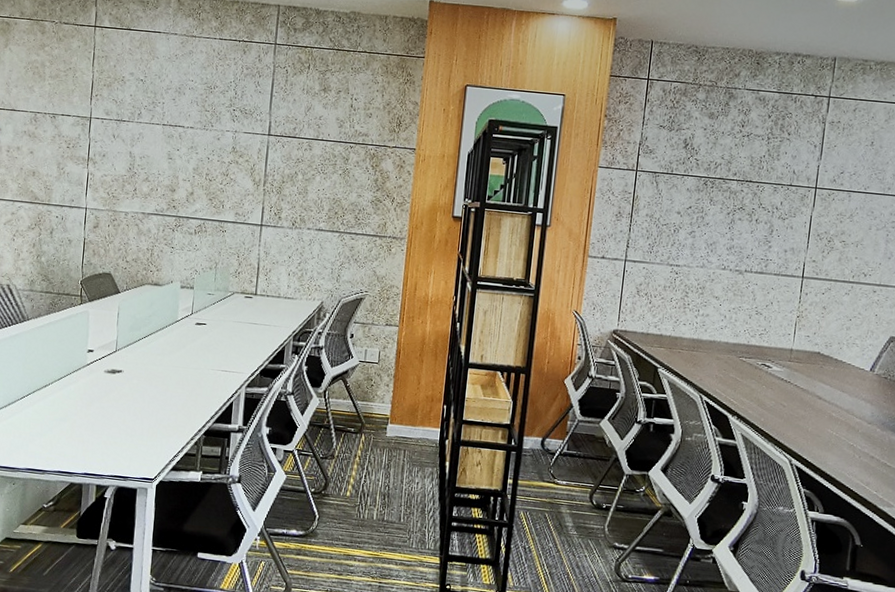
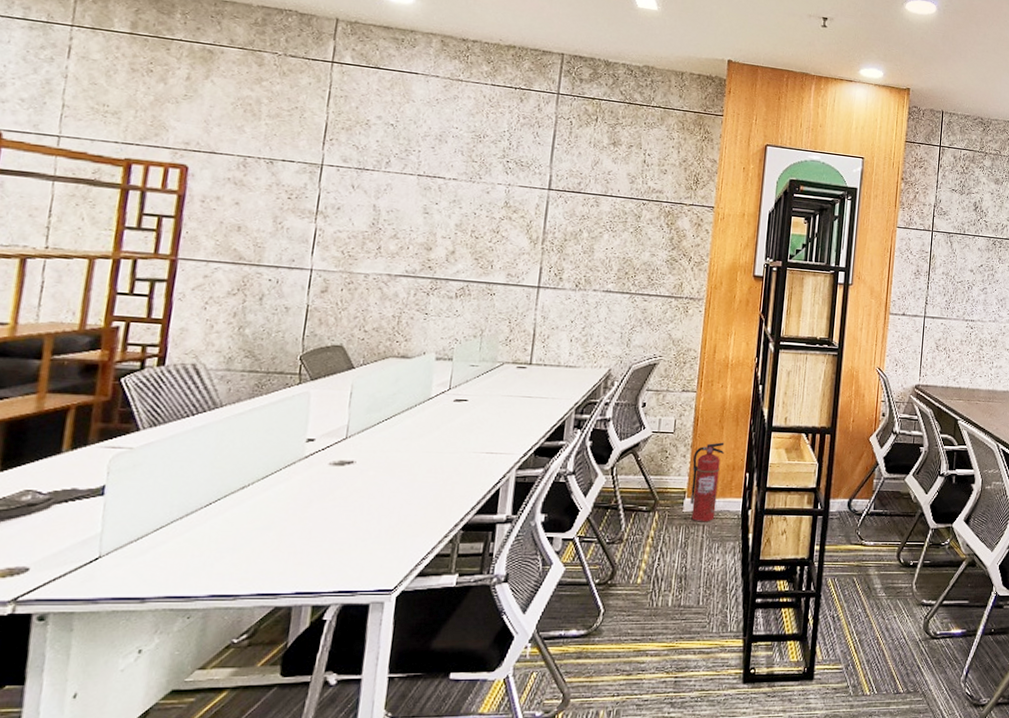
fire extinguisher: none [393,374,425,448] -> present [690,442,725,522]

